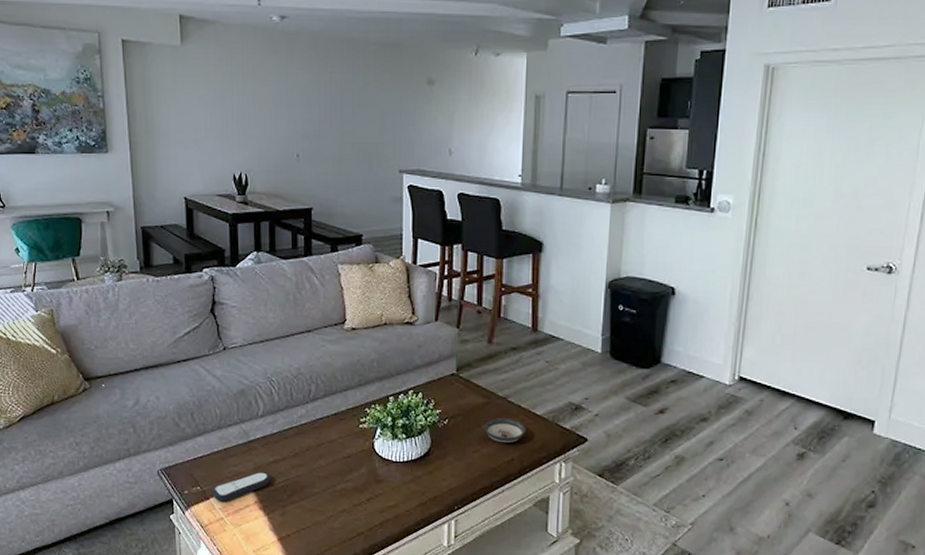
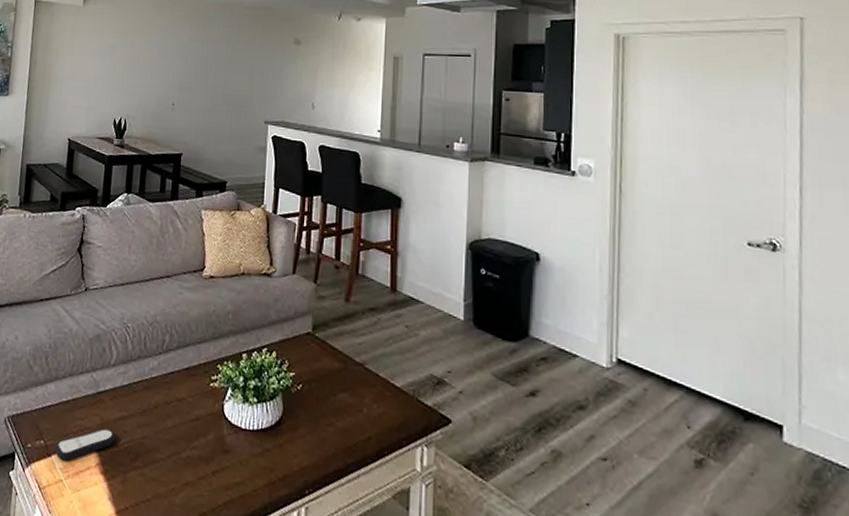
saucer: present [484,418,526,443] -> none [339,387,384,418]

